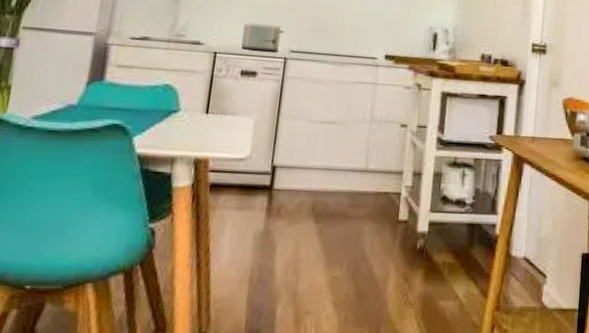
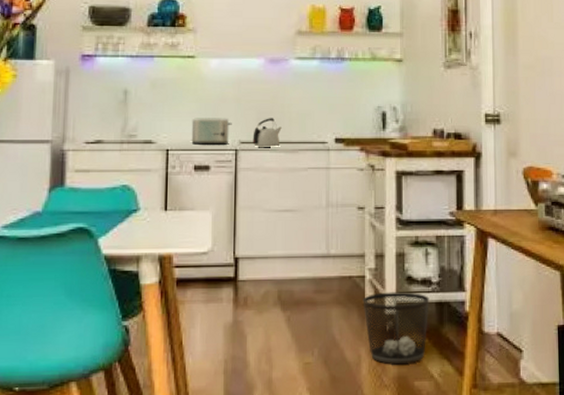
kettle: none [303,29,334,59] -> present [252,118,282,148]
waste bin: none [396,210,462,283] -> present [363,292,429,365]

